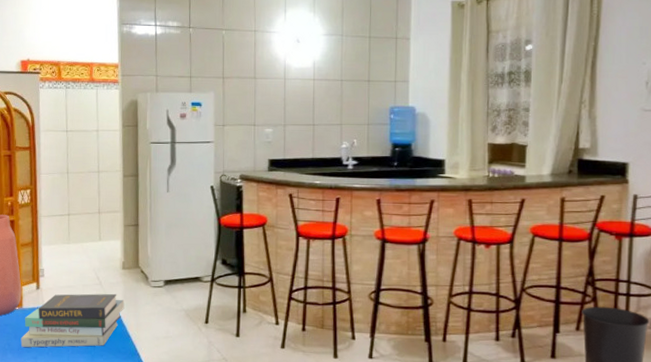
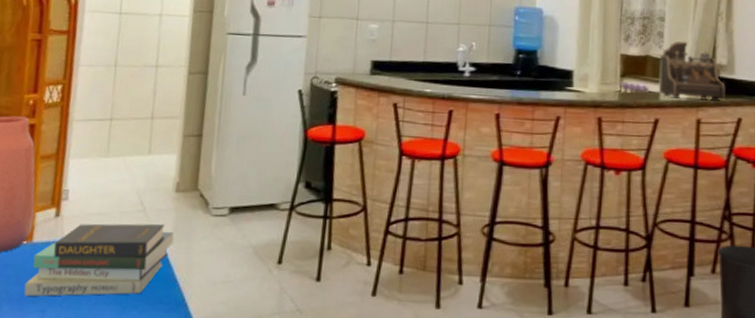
spice rack: none [524,128,589,181] -> present [658,41,726,101]

